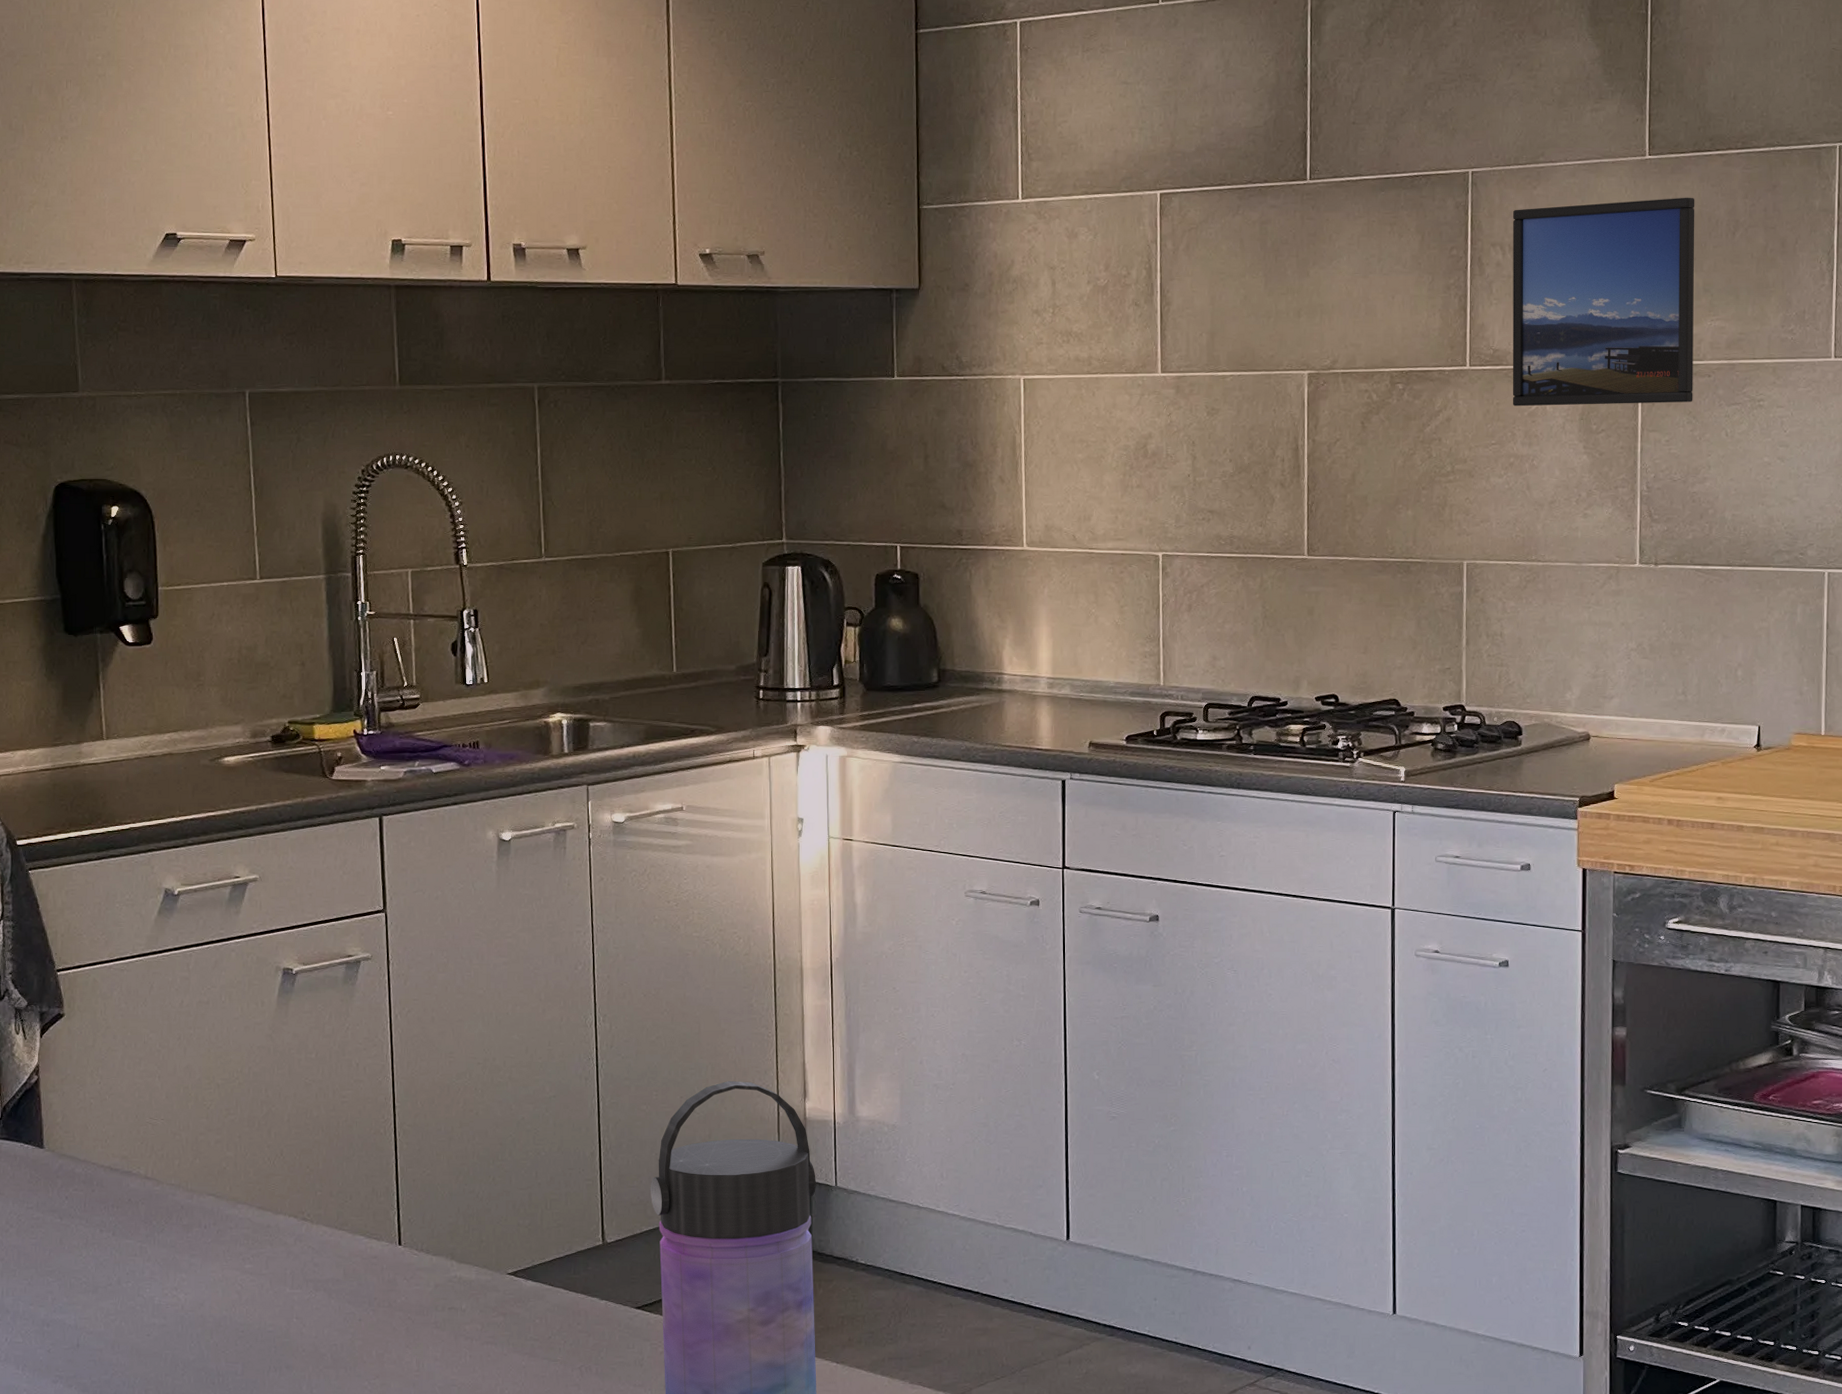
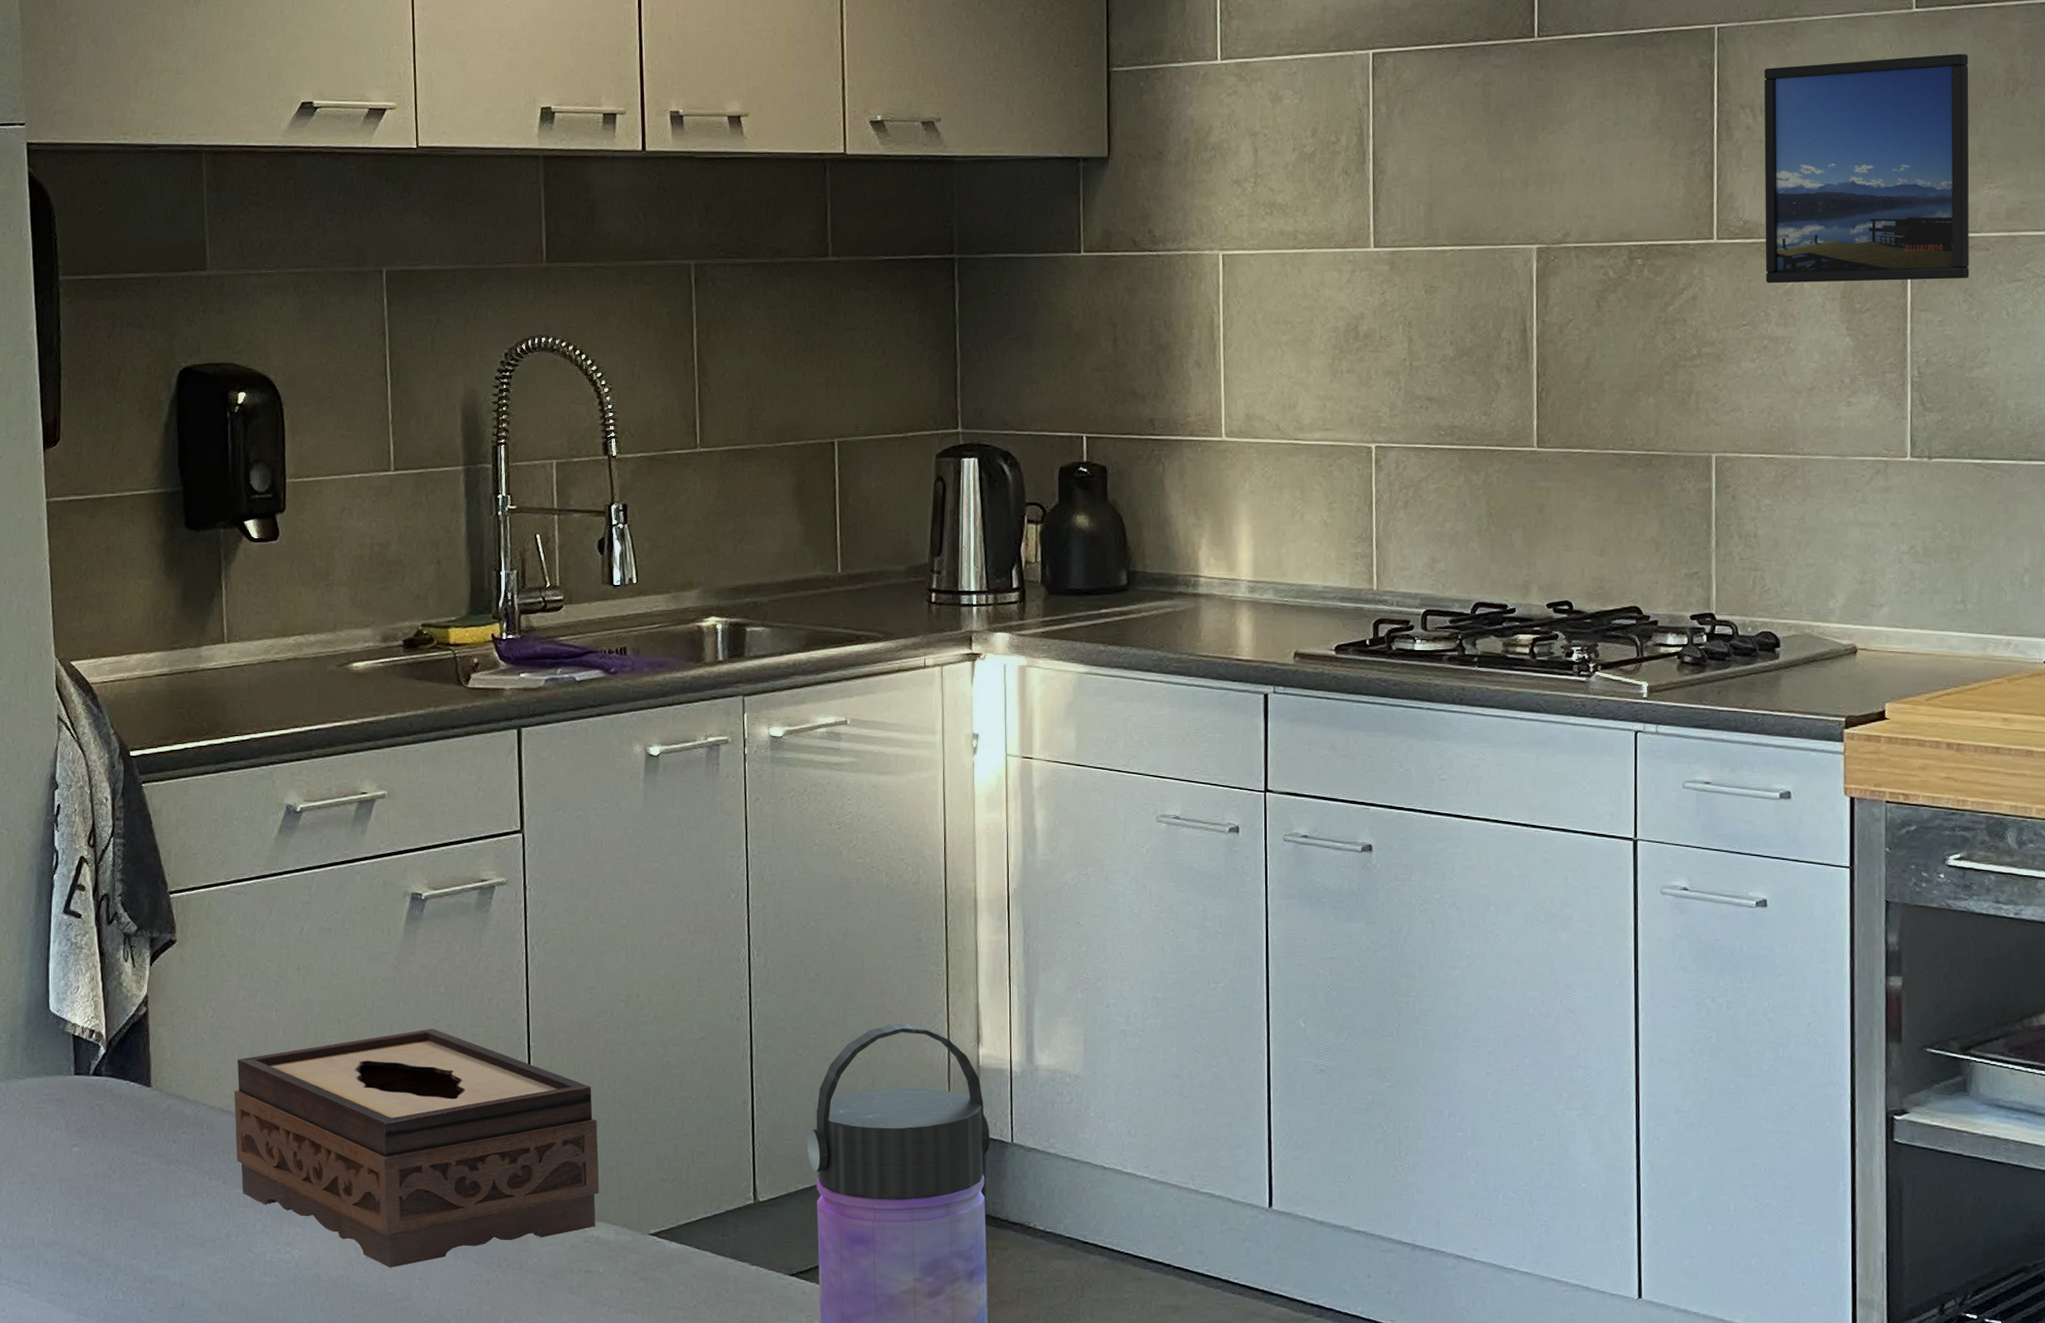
tissue box: none [121,1091,461,1308] -> present [234,1028,599,1268]

